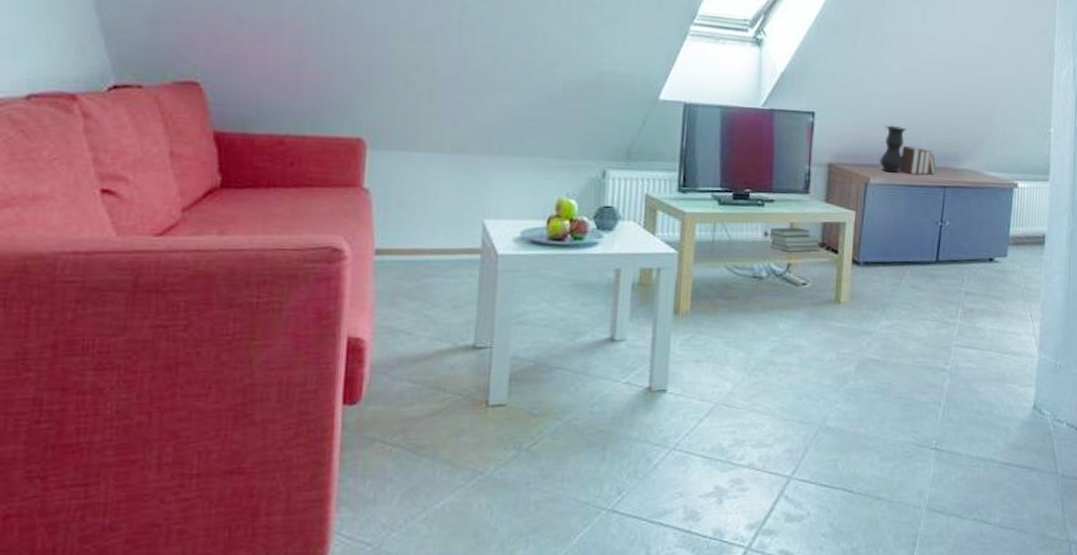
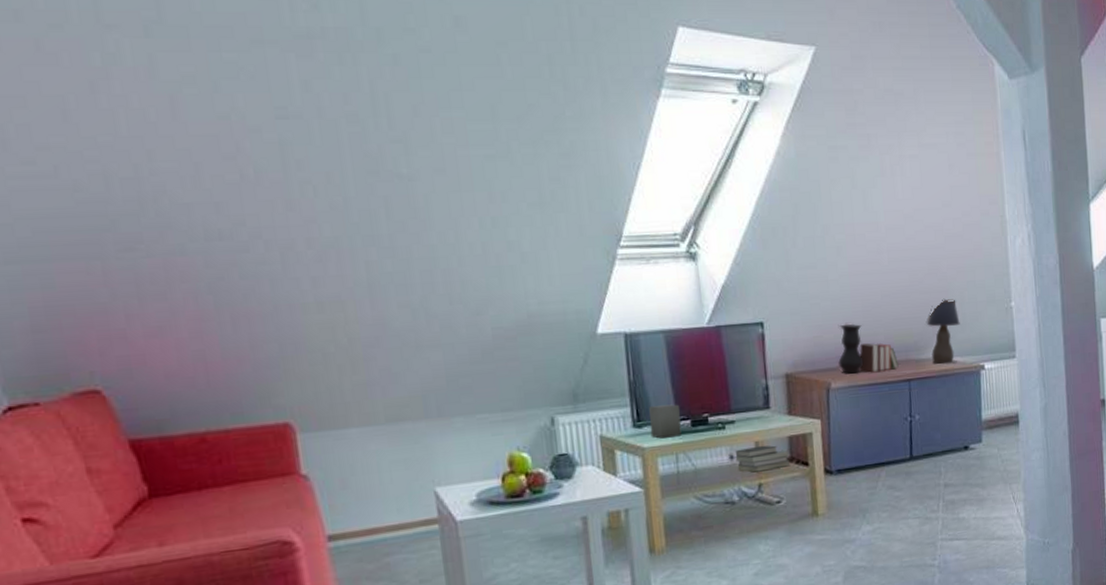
speaker: none [693,174,725,207] -> present [649,404,682,439]
table lamp: none [968,115,1000,178] -> present [927,298,960,365]

